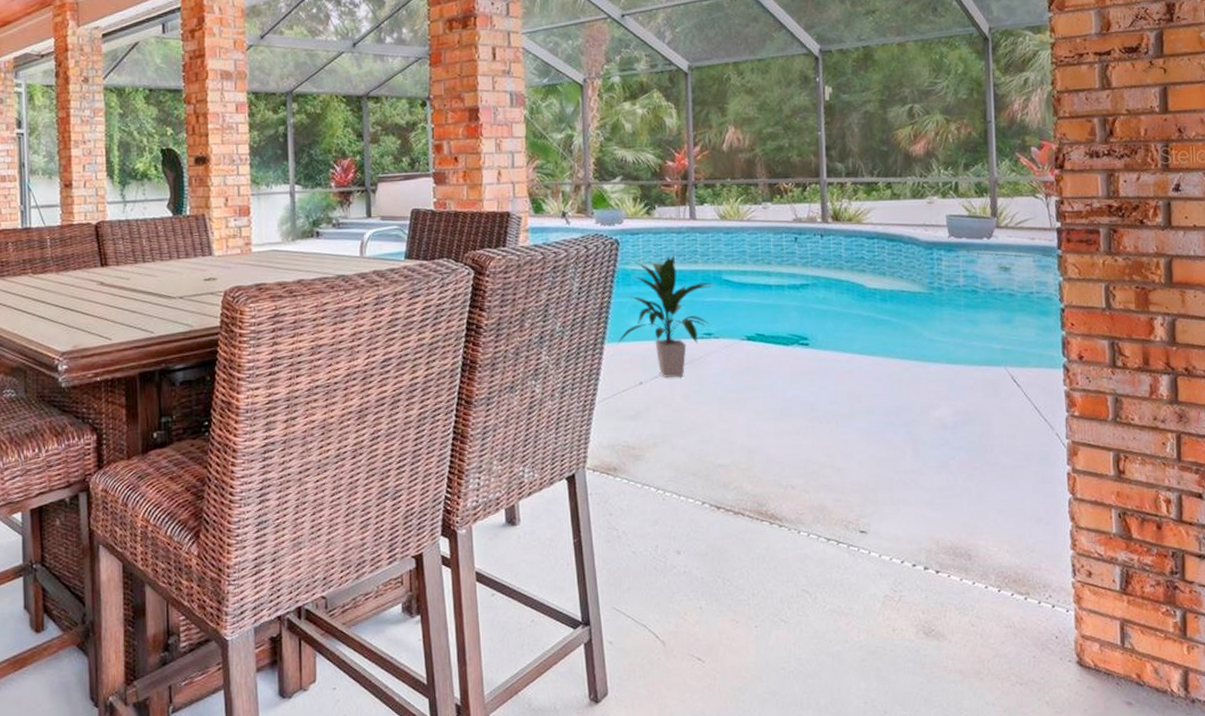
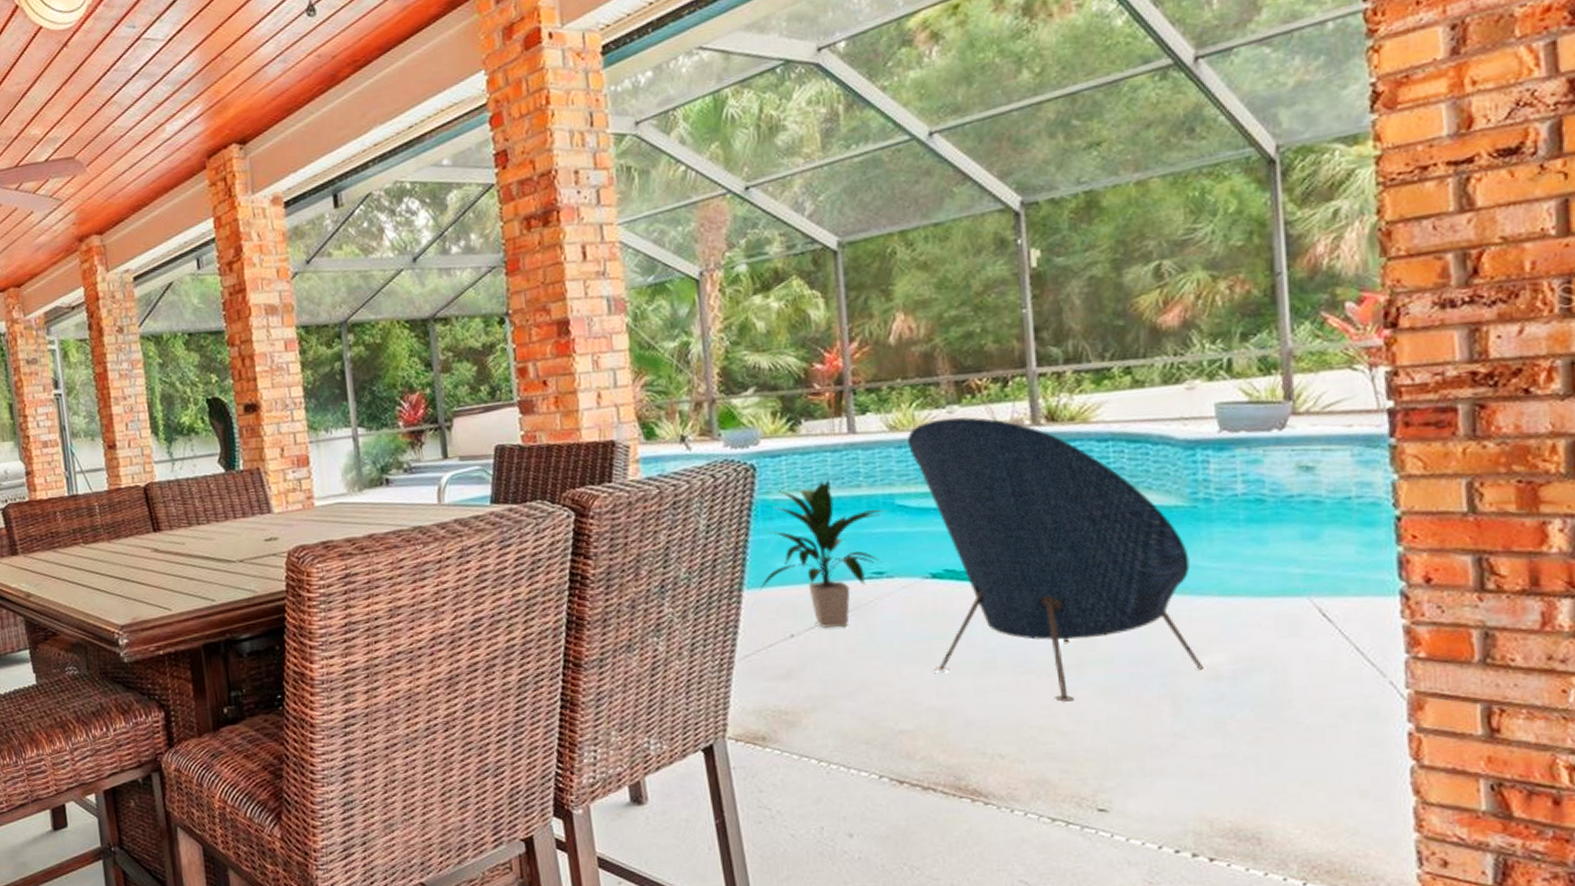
lounge chair: none [733,212,935,444] -> present [908,417,1204,702]

